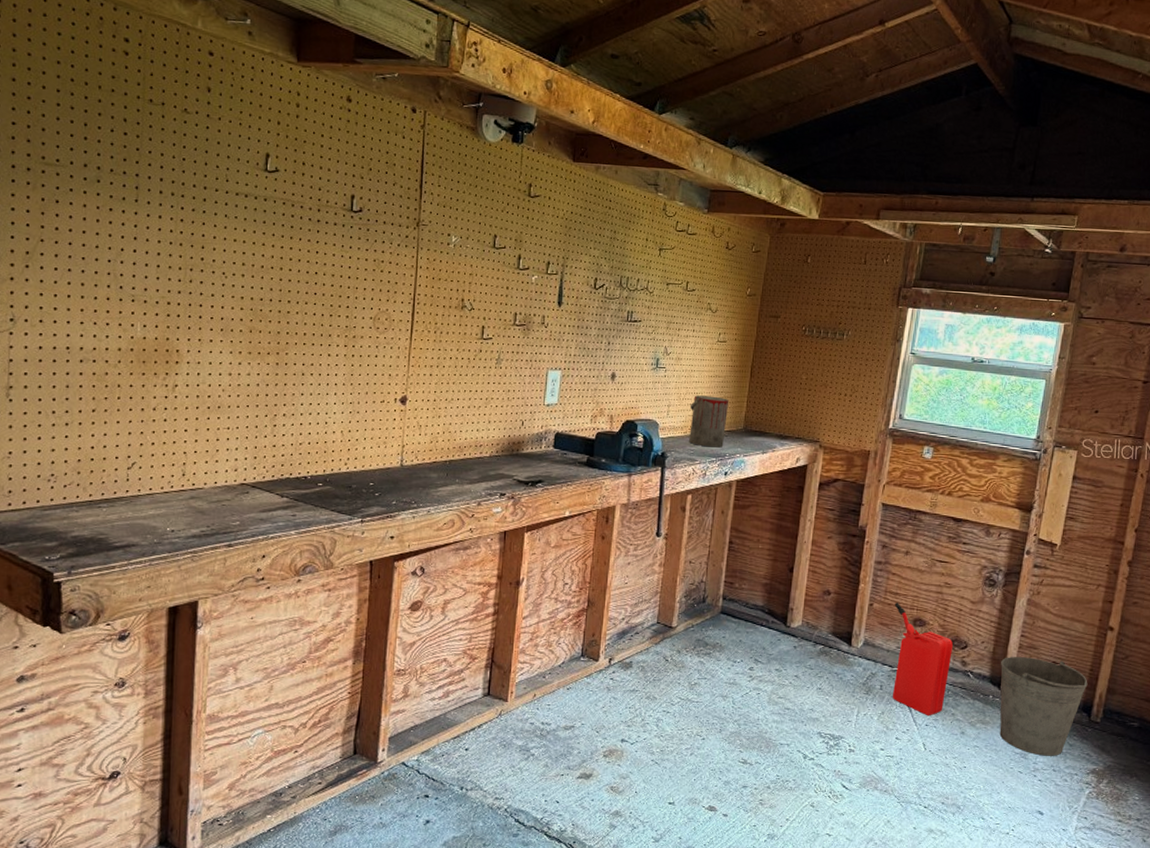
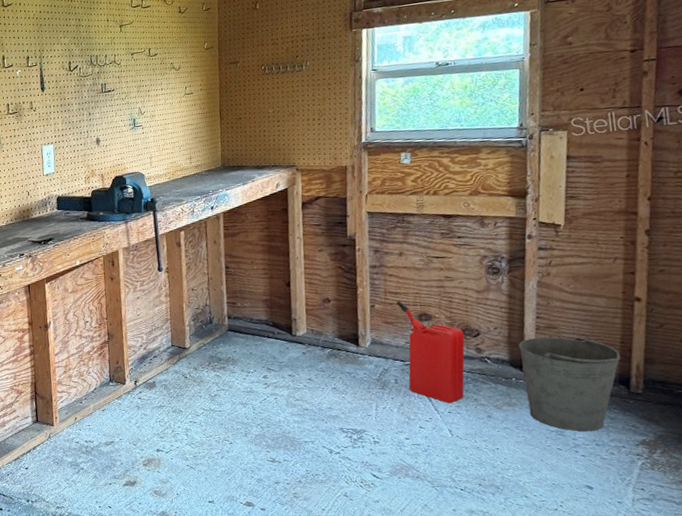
paint can: present [689,395,729,448] -> none [169,142,206,188]

